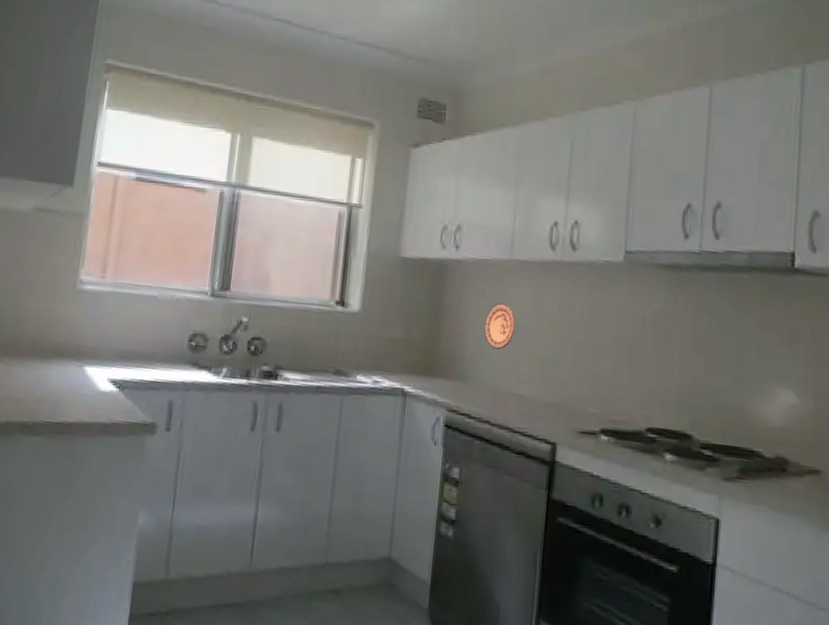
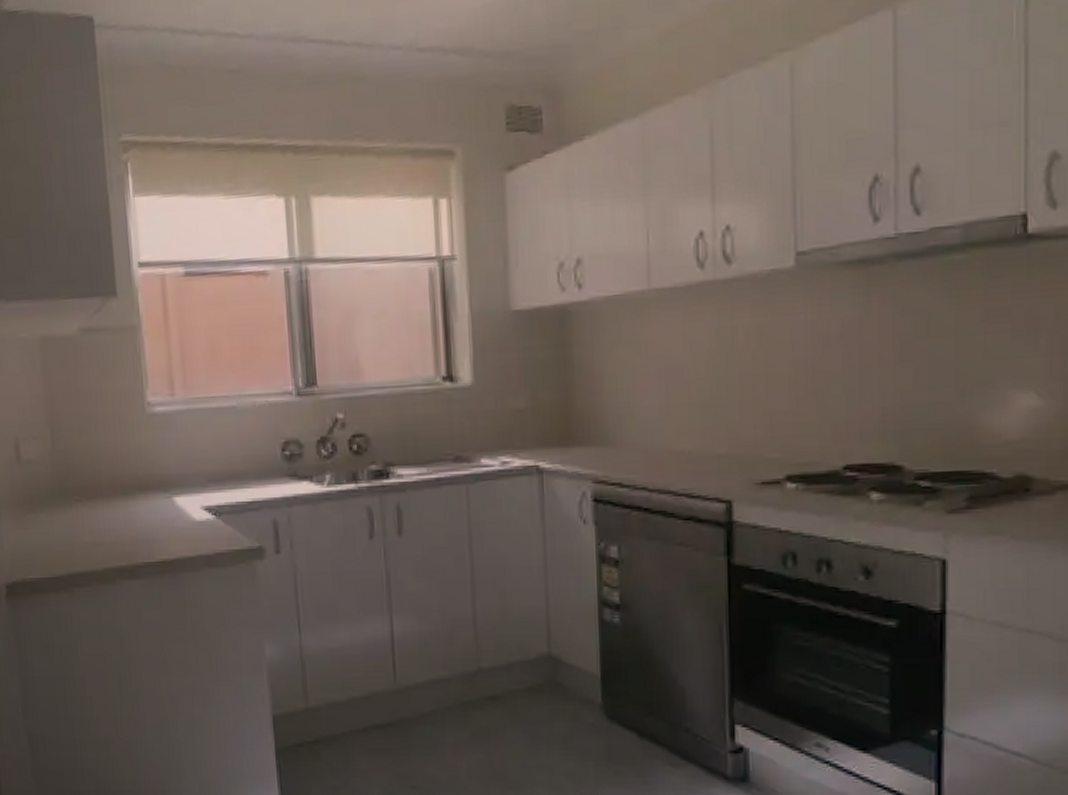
decorative plate: present [484,303,516,350] -> none [626,345,665,402]

